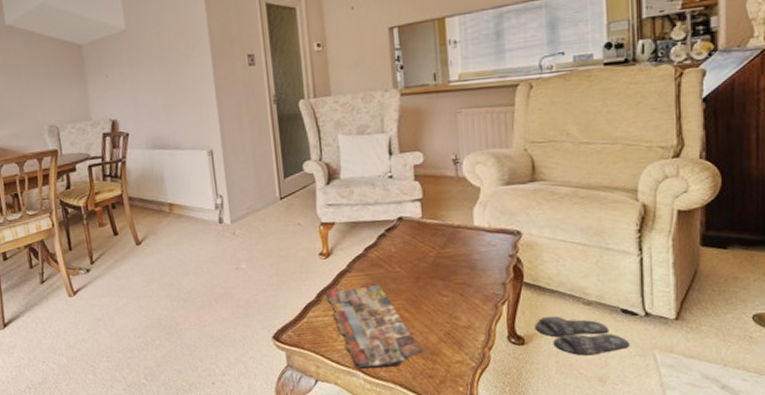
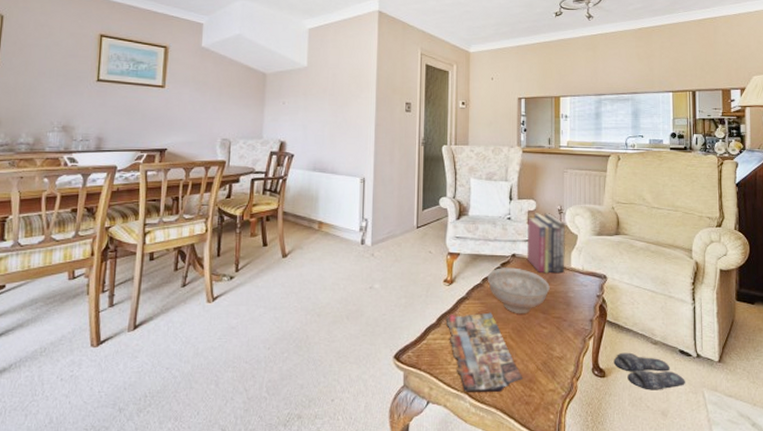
decorative bowl: none [370,232,449,284] -> present [487,267,550,315]
books: none [413,165,466,236] -> present [526,213,566,274]

